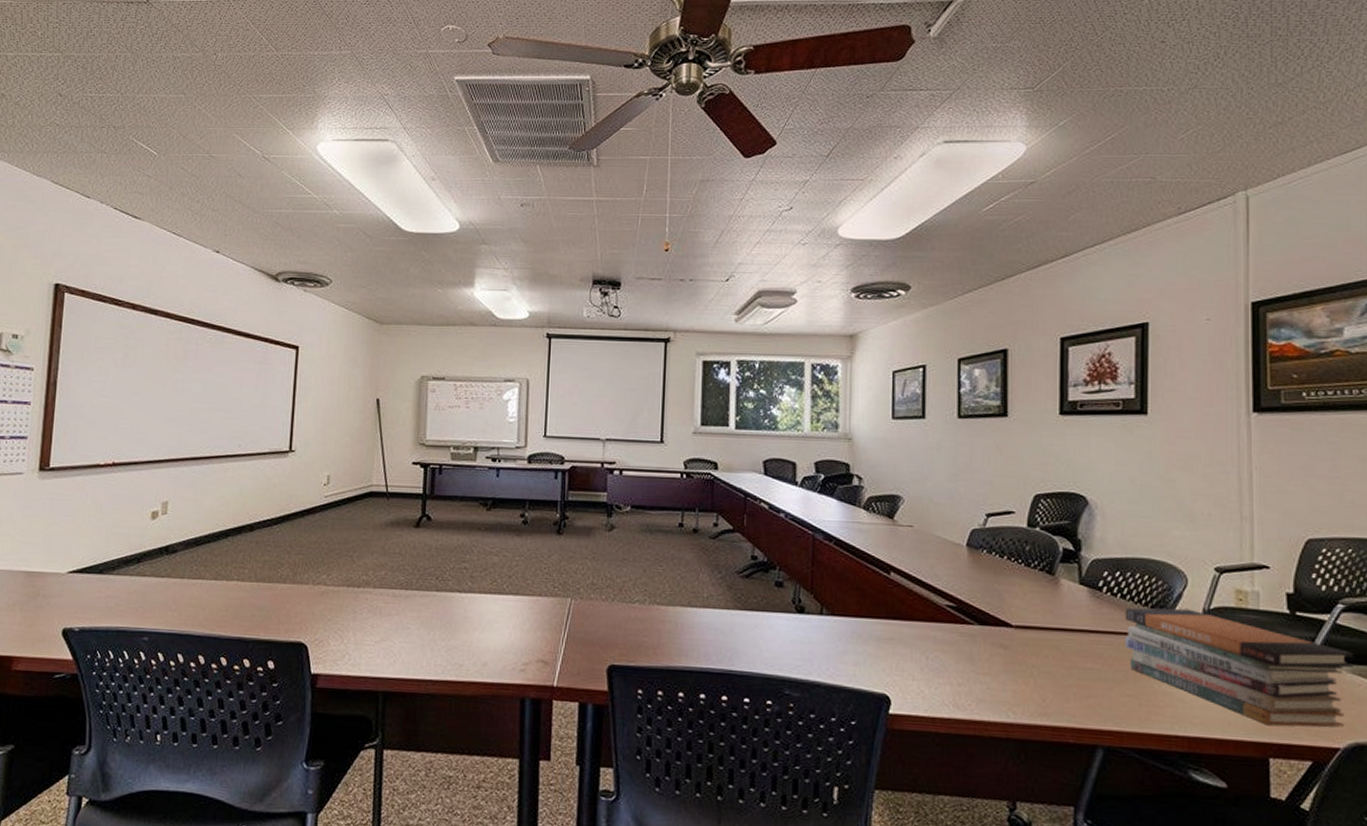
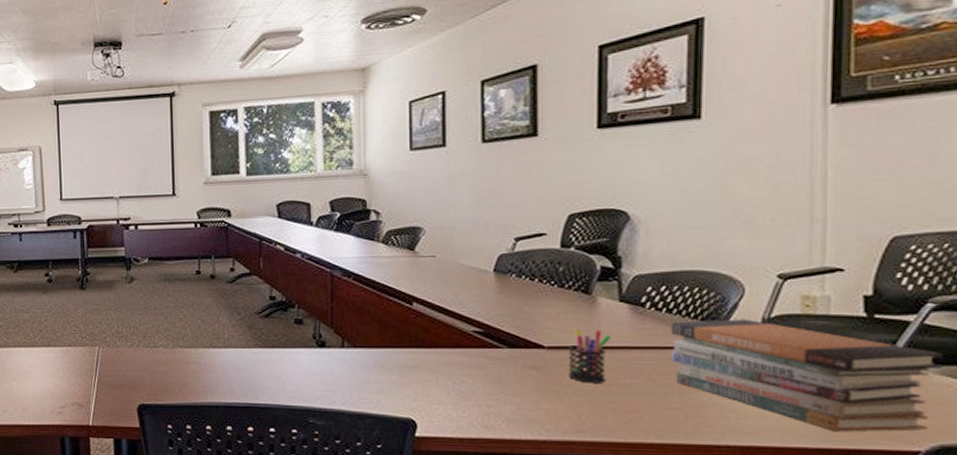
pen holder: none [1034,608,1072,666] -> present [568,328,611,383]

